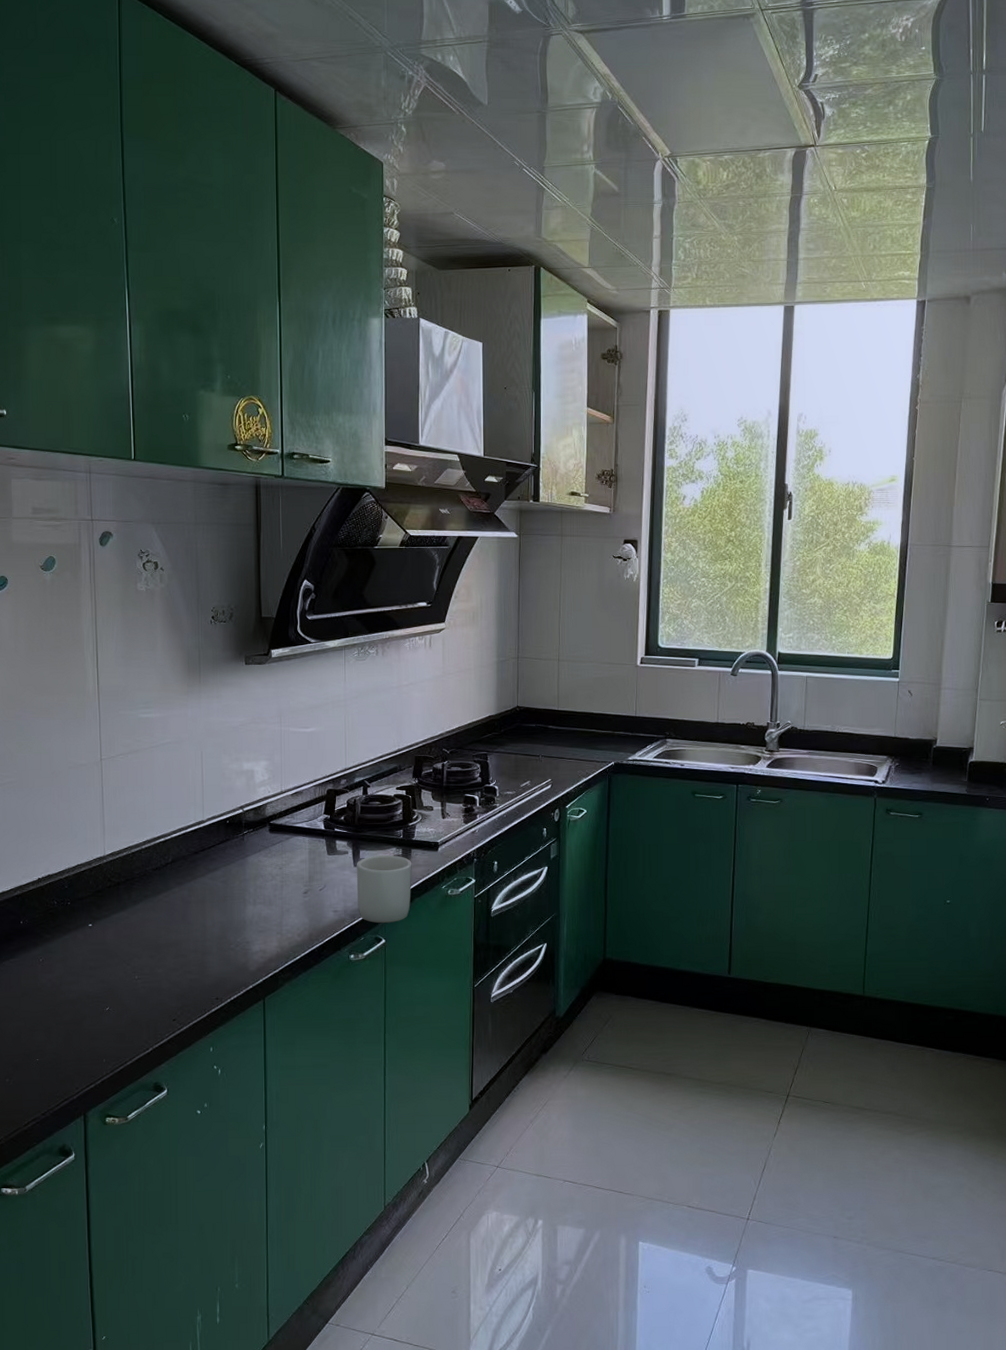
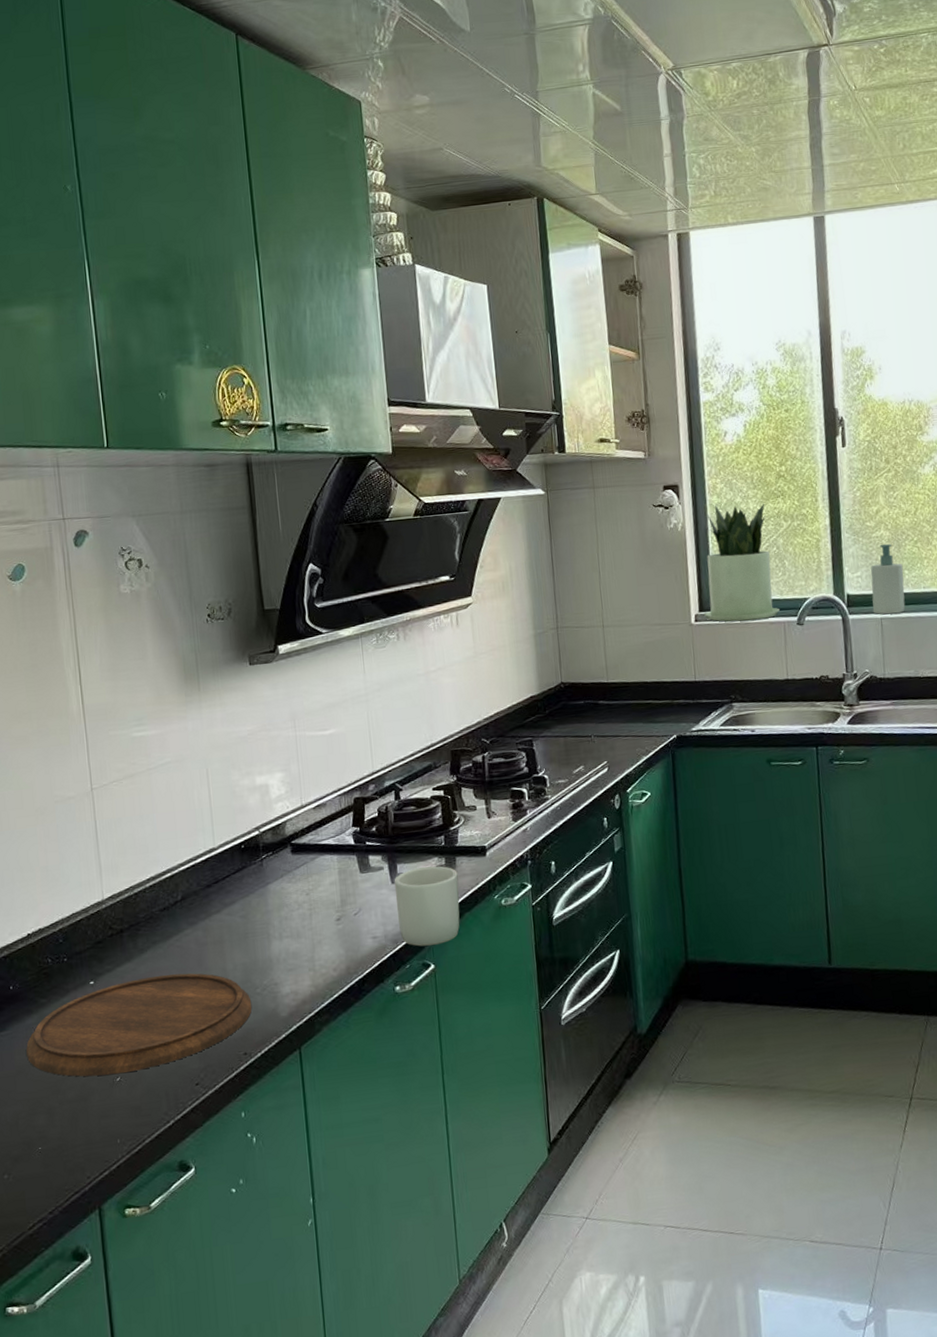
cutting board: none [31,924,226,1005] -> present [26,973,252,1077]
planter: none [649,562,717,667] -> present [704,503,780,622]
soap bottle: none [800,610,831,674] -> present [870,543,906,615]

